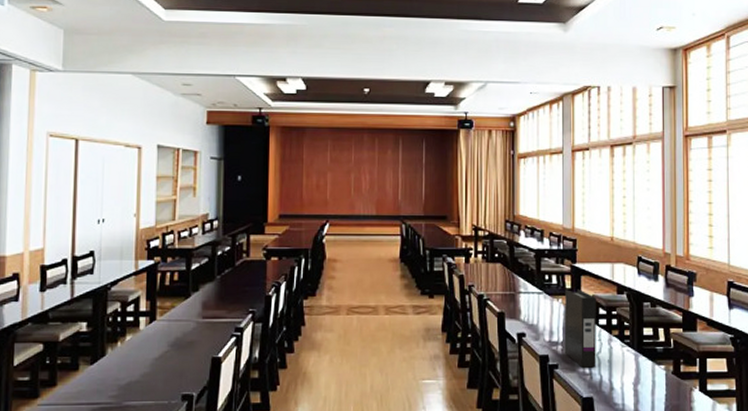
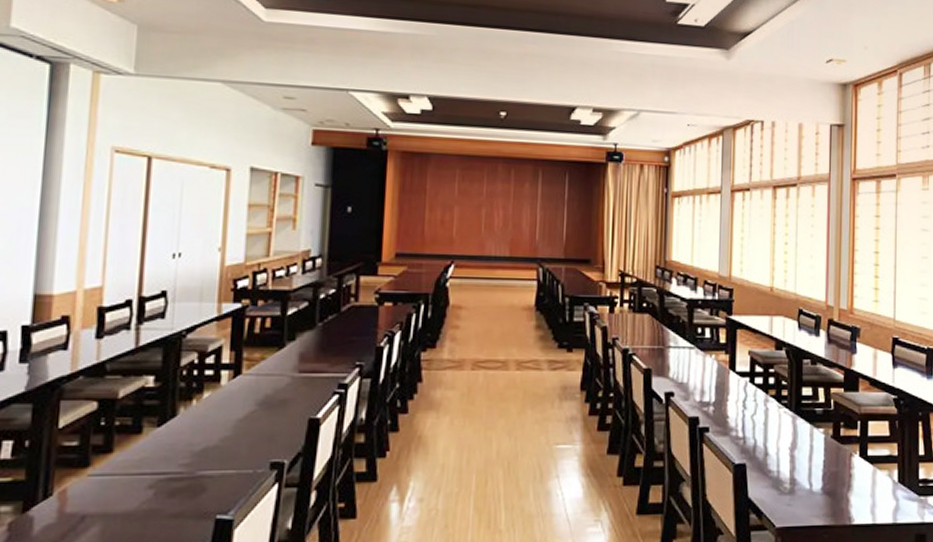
binder: present [564,289,596,368] -> none [716,344,752,431]

